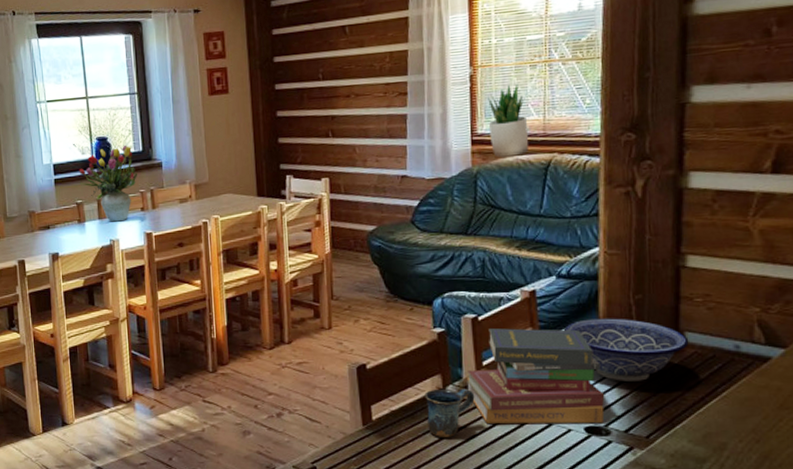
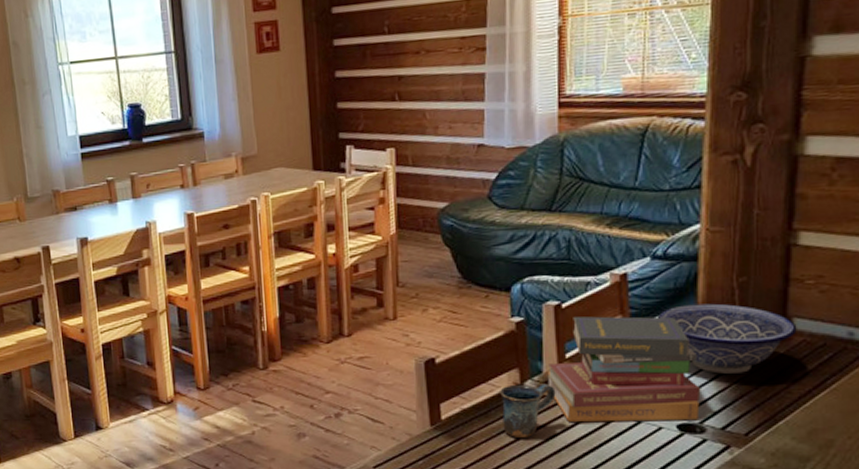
flower arrangement: present [79,144,138,222] -> none [109,112,177,202]
planter: present [488,83,529,157] -> none [578,35,625,122]

